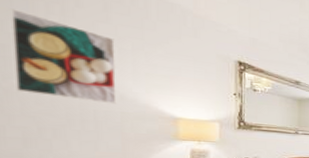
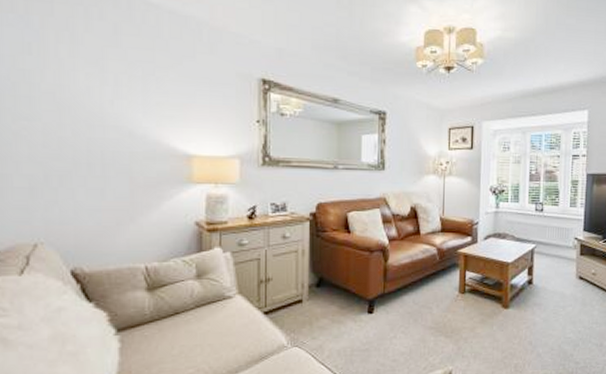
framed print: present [11,8,117,105] -> none [23,42,125,143]

